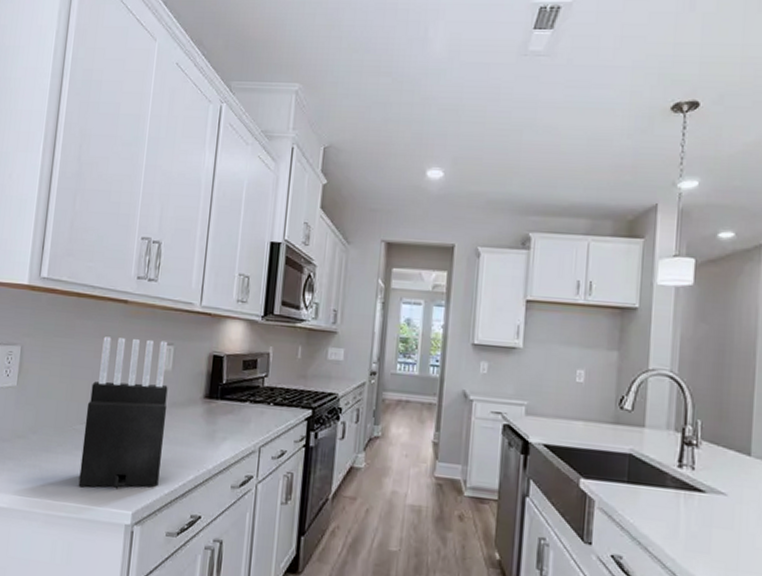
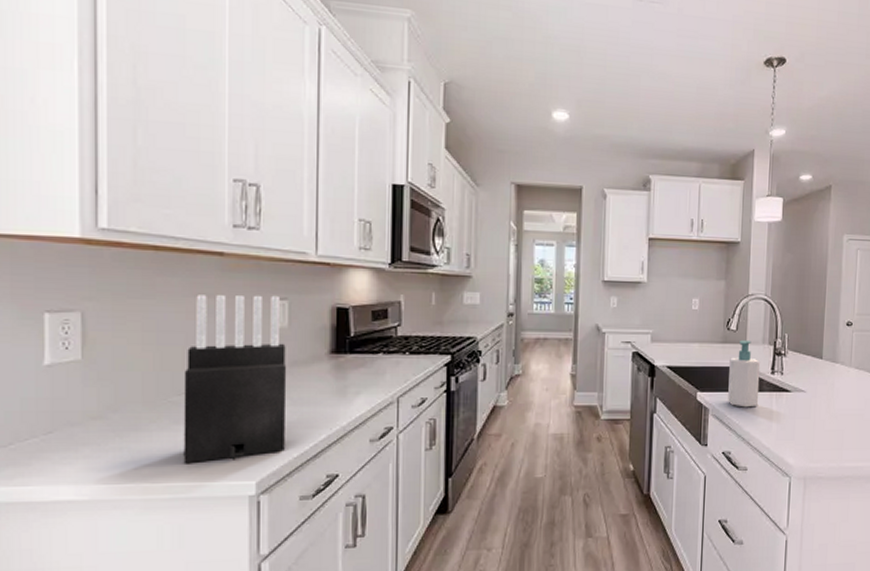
soap bottle: none [619,422,664,506] -> present [728,339,761,407]

